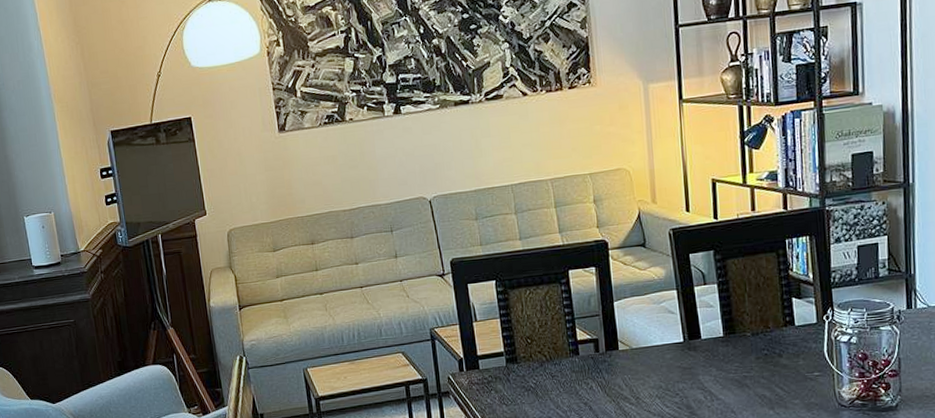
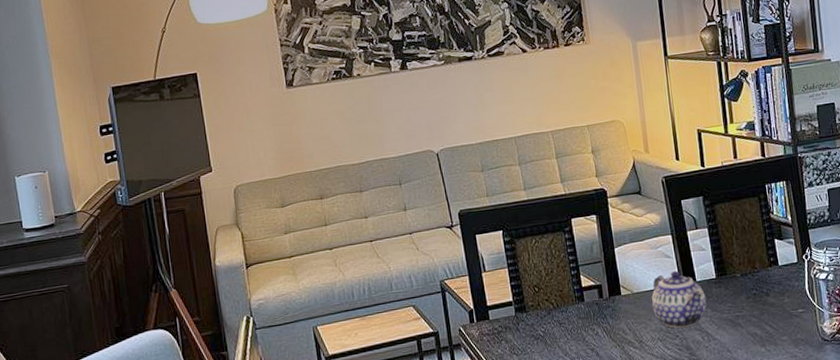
teapot: none [651,328,711,387] -> present [651,271,707,328]

